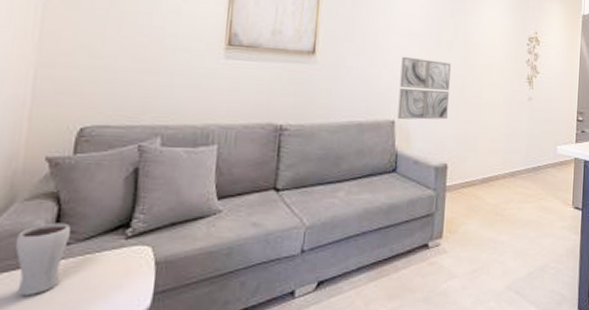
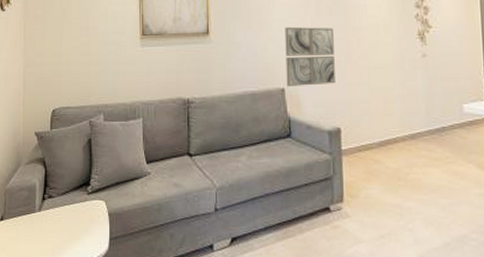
drinking glass: present [14,222,70,295] -> none [23,181,53,234]

